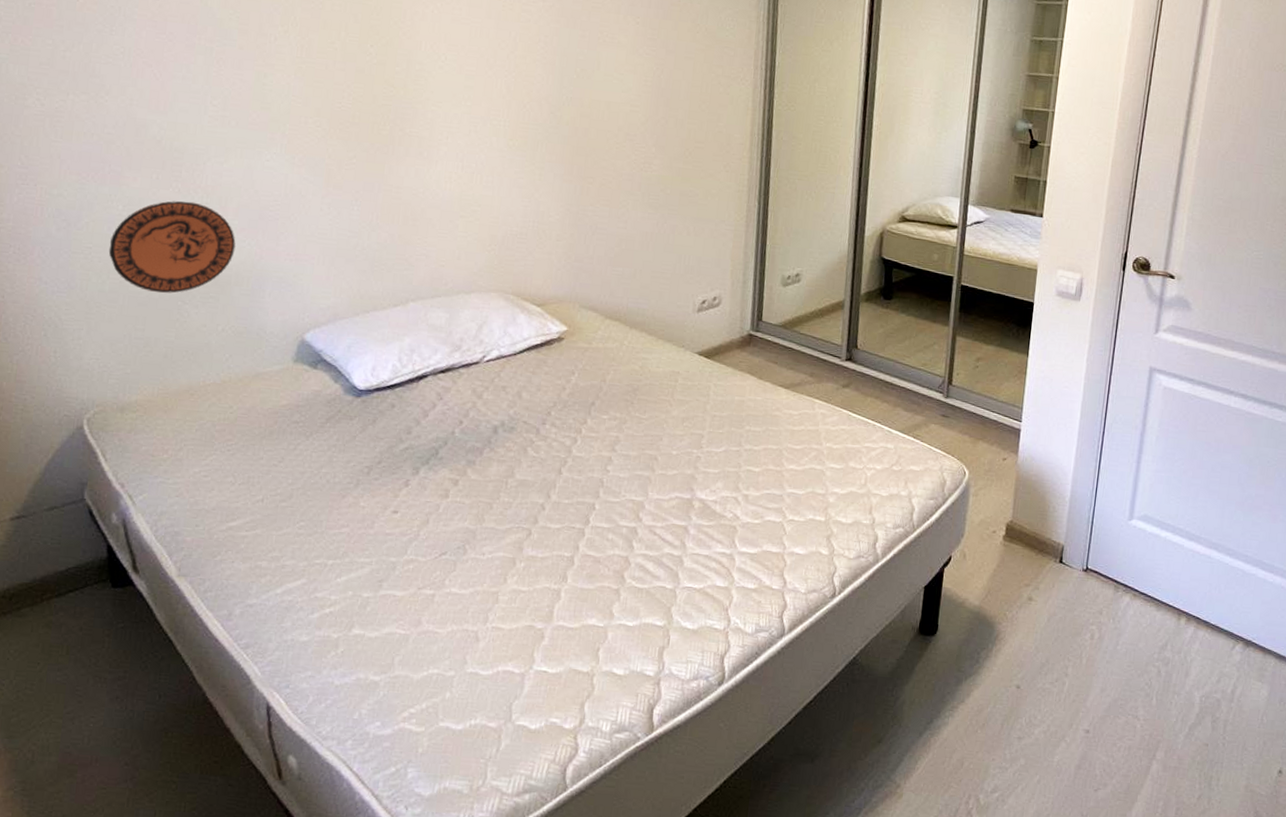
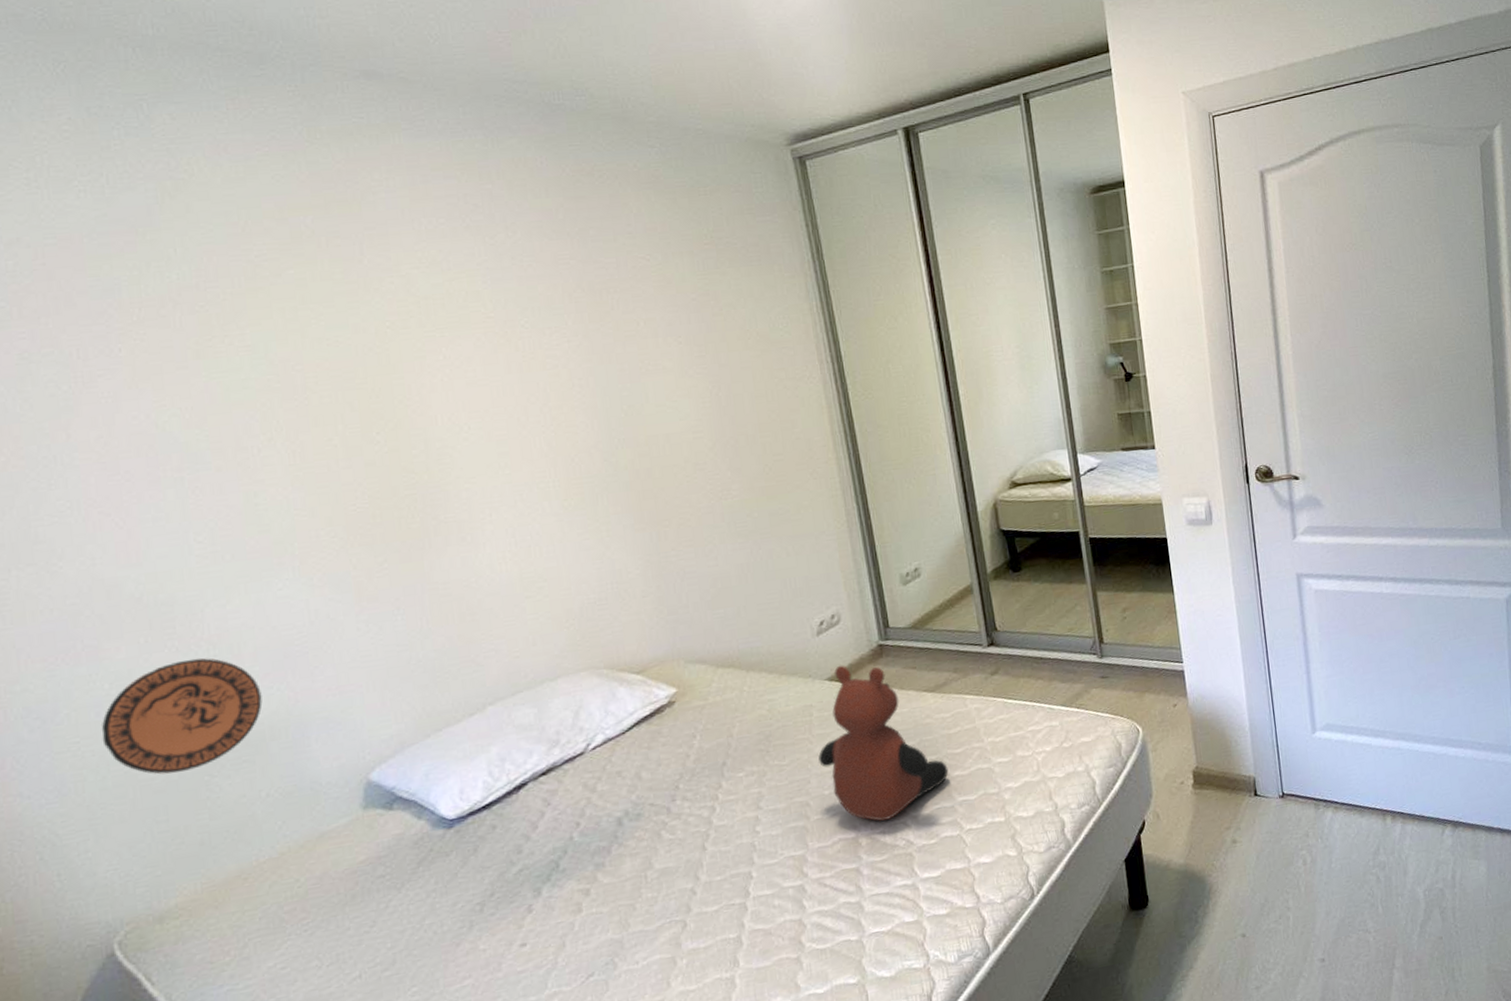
teddy bear: none [674,343,785,492] -> present [818,665,949,821]

